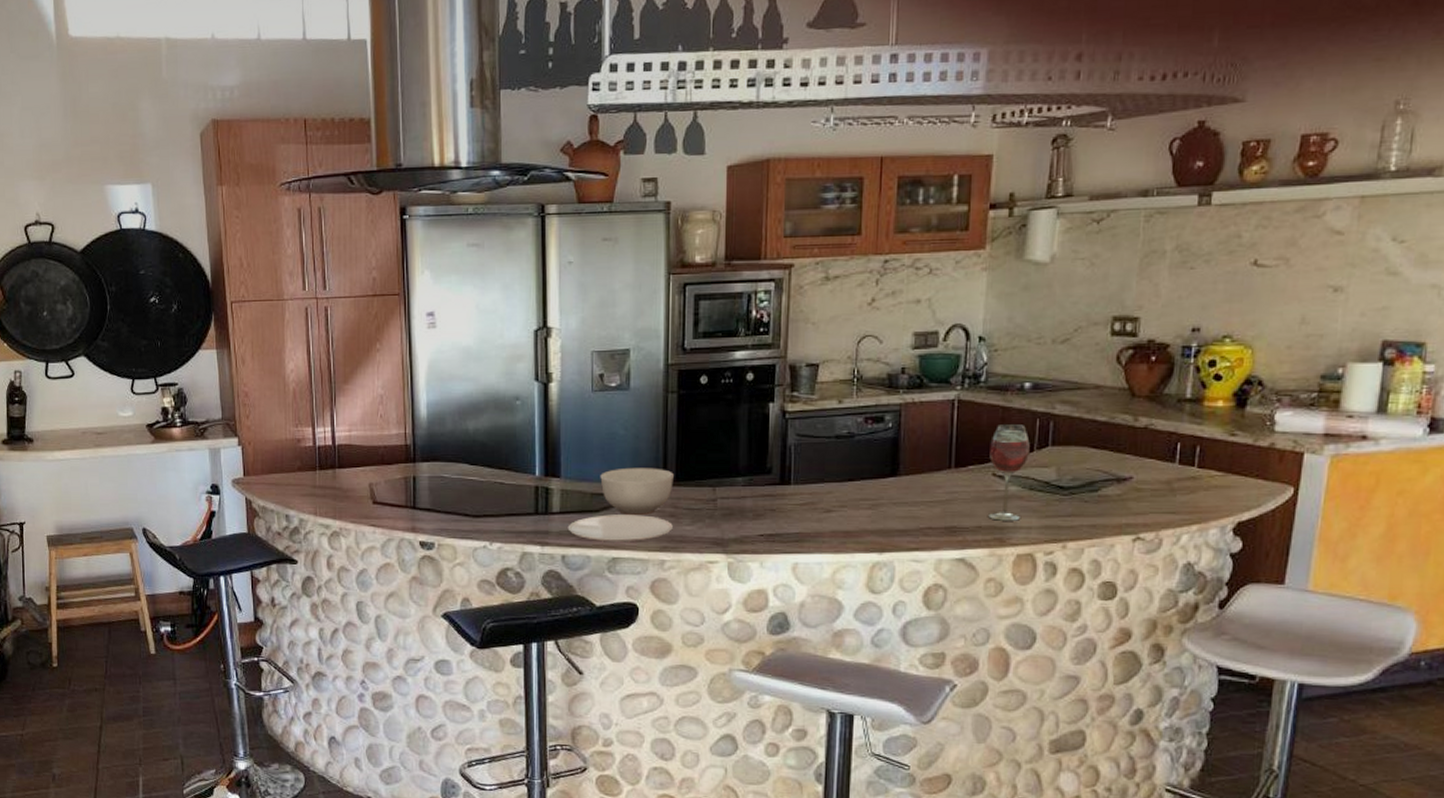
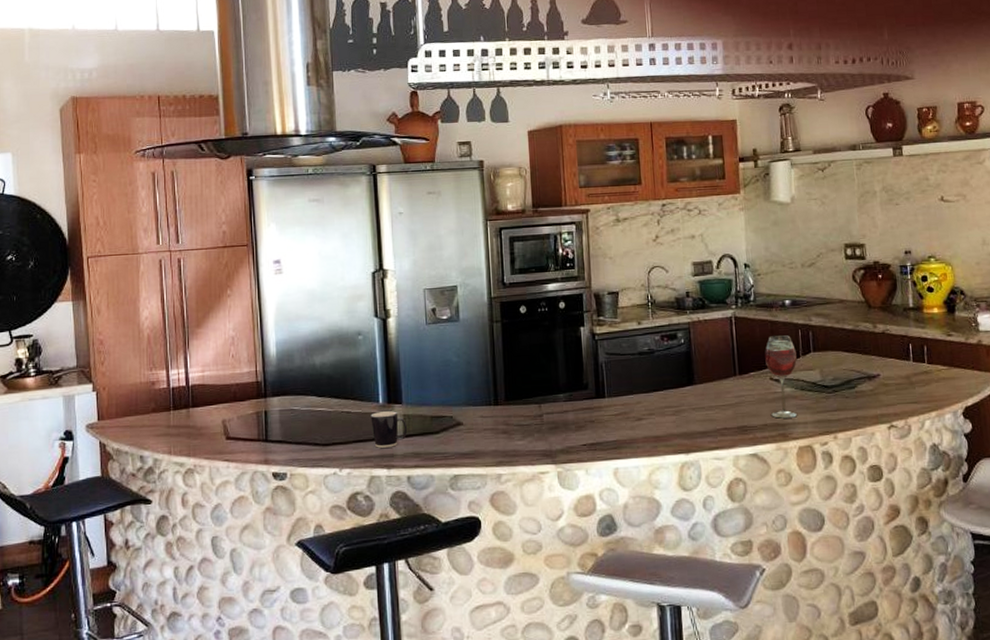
mug: none [525,484,565,523] -> present [370,410,408,448]
plate: present [568,515,673,542] -> none [411,433,506,461]
bowl: present [600,467,674,515] -> none [438,389,504,434]

